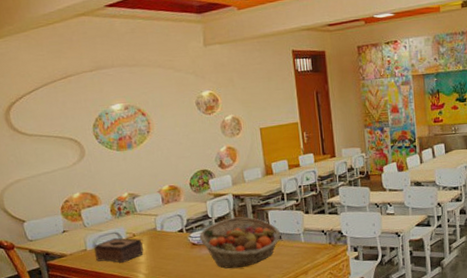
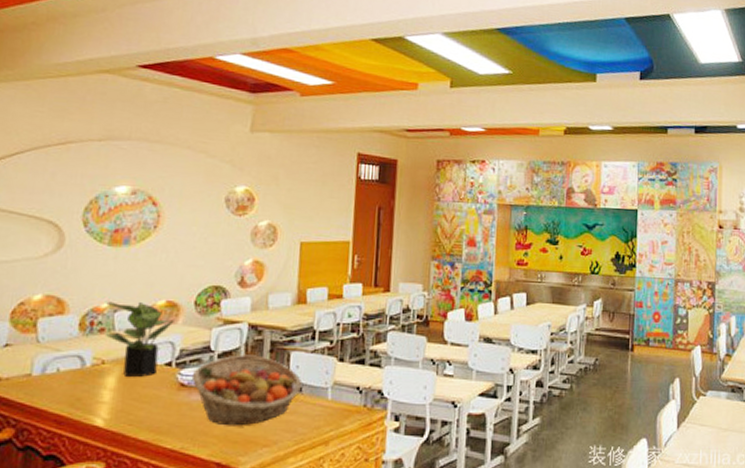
tissue box: present [93,238,144,263] -> none [40,363,112,399]
potted plant: none [126,189,179,243] -> present [106,301,176,377]

